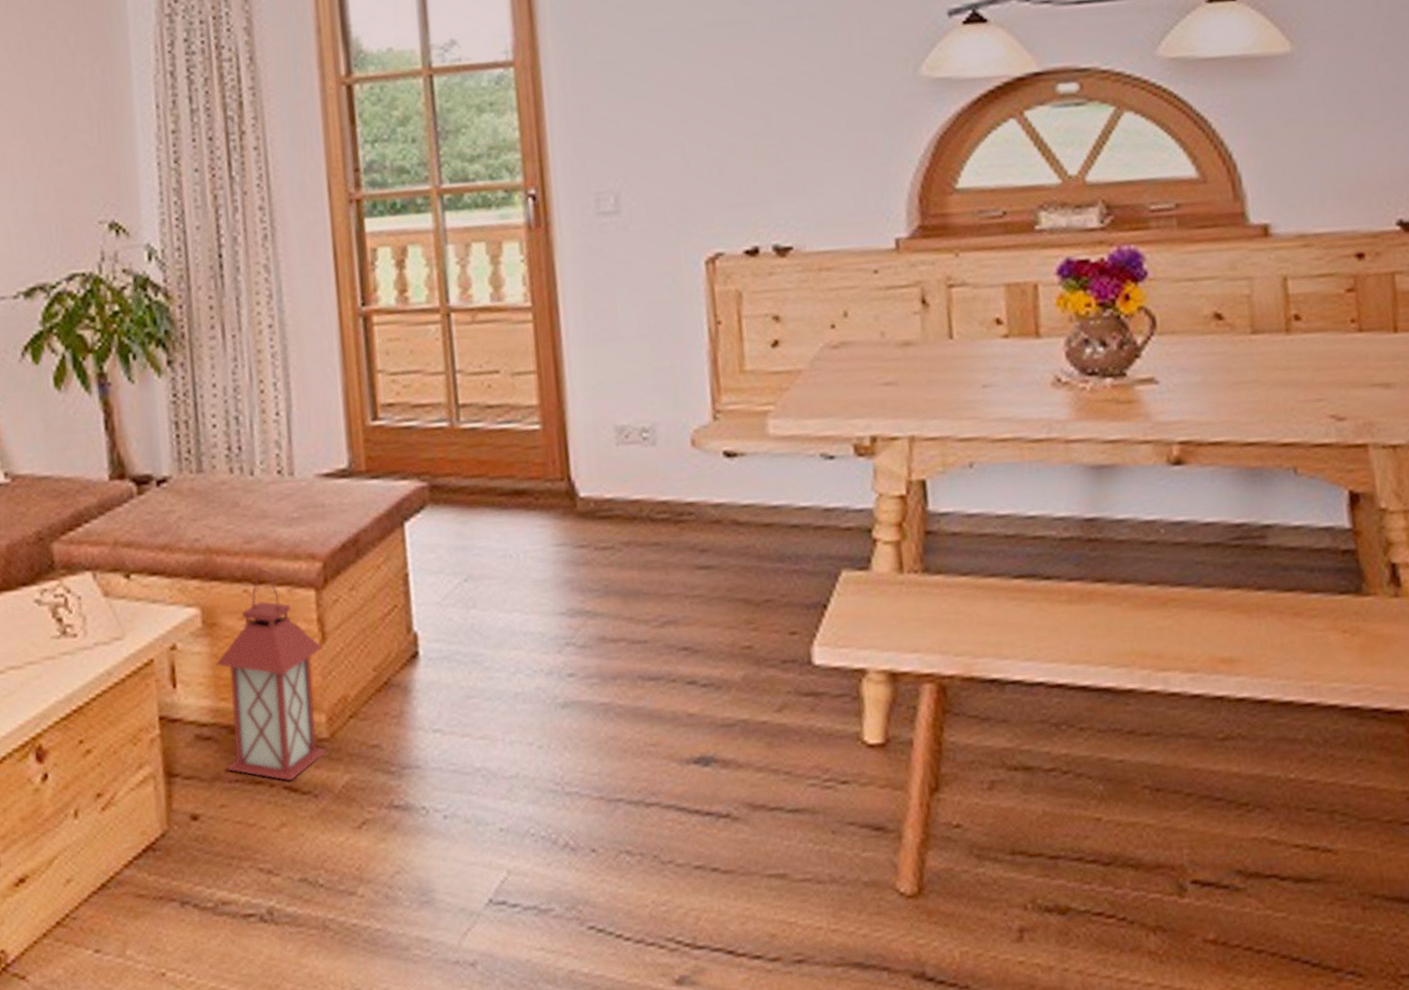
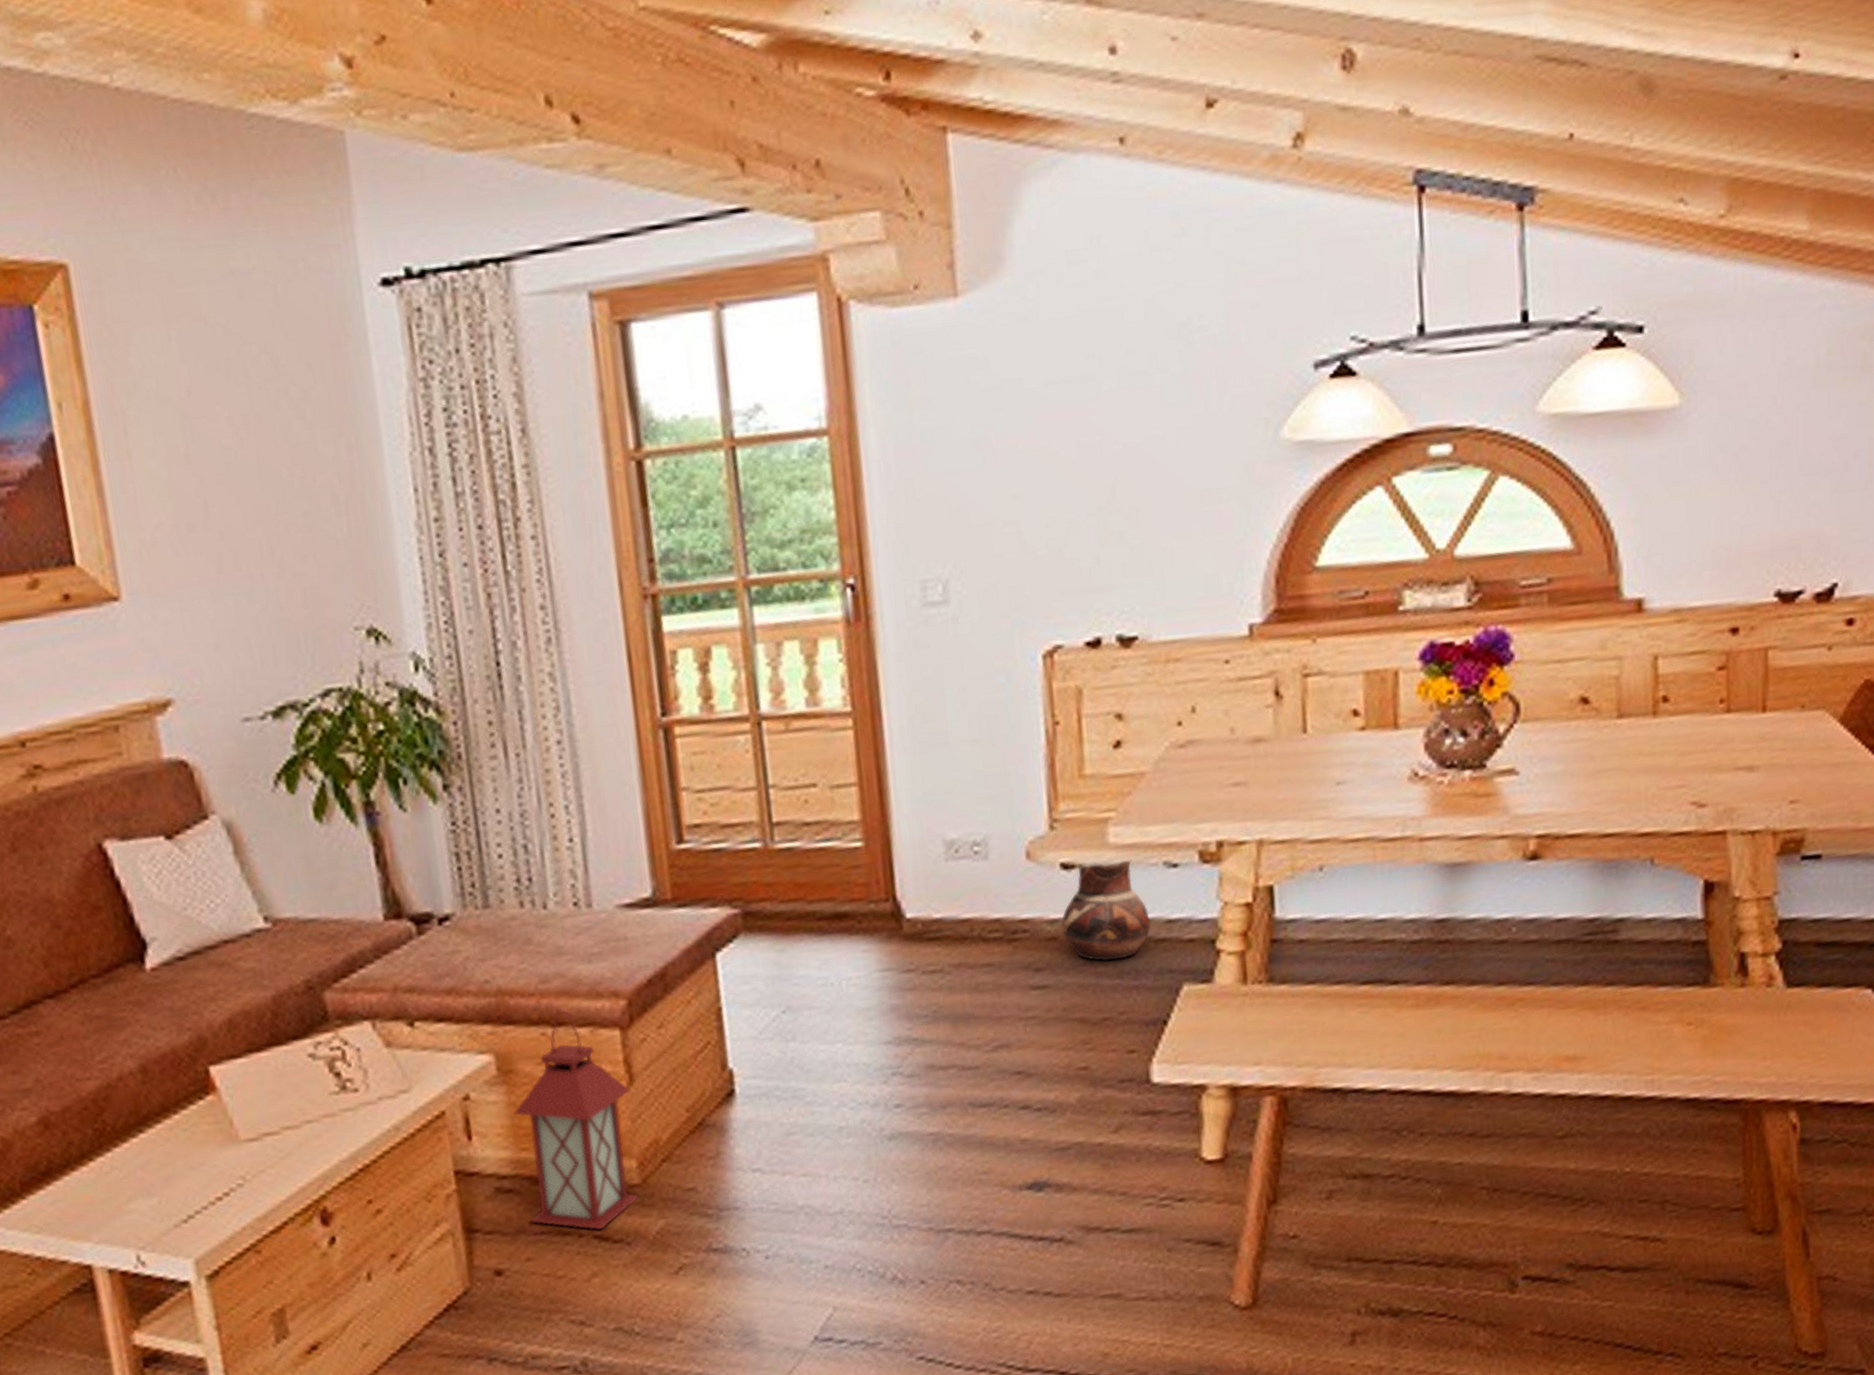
ceramic pot: none [724,450,810,546] -> present [1061,860,1151,962]

